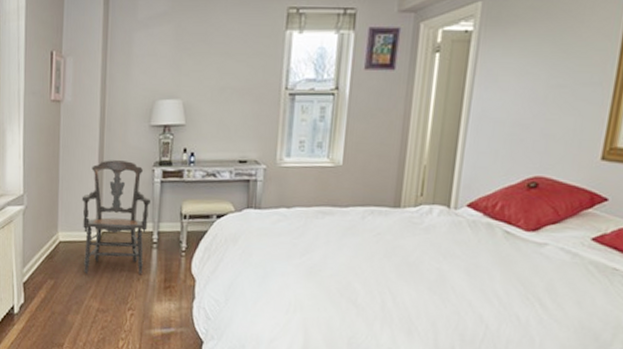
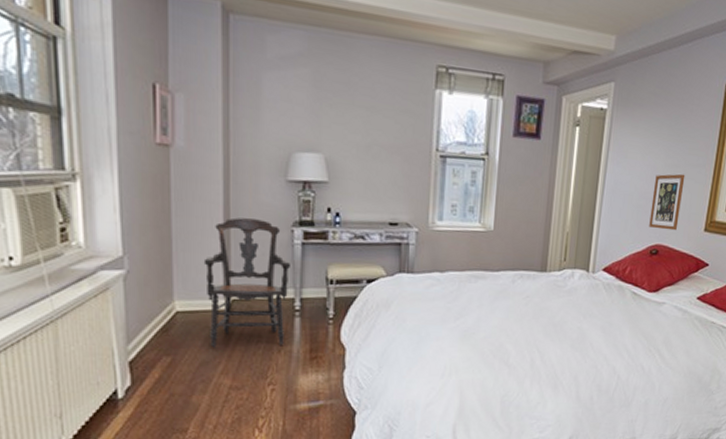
picture frame: none [526,95,574,160] -> present [649,173,685,231]

